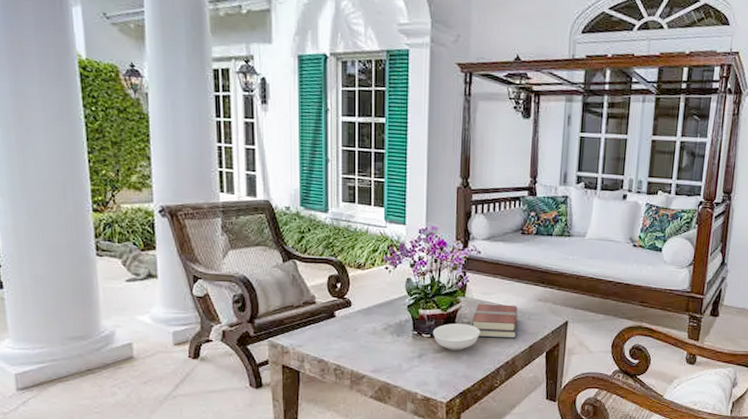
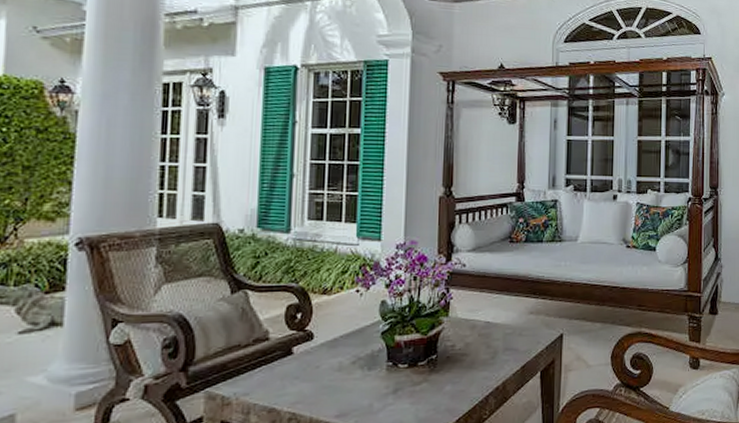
bowl: present [432,323,481,351] -> none [410,348,466,381]
books: present [471,303,518,339] -> none [455,321,508,362]

